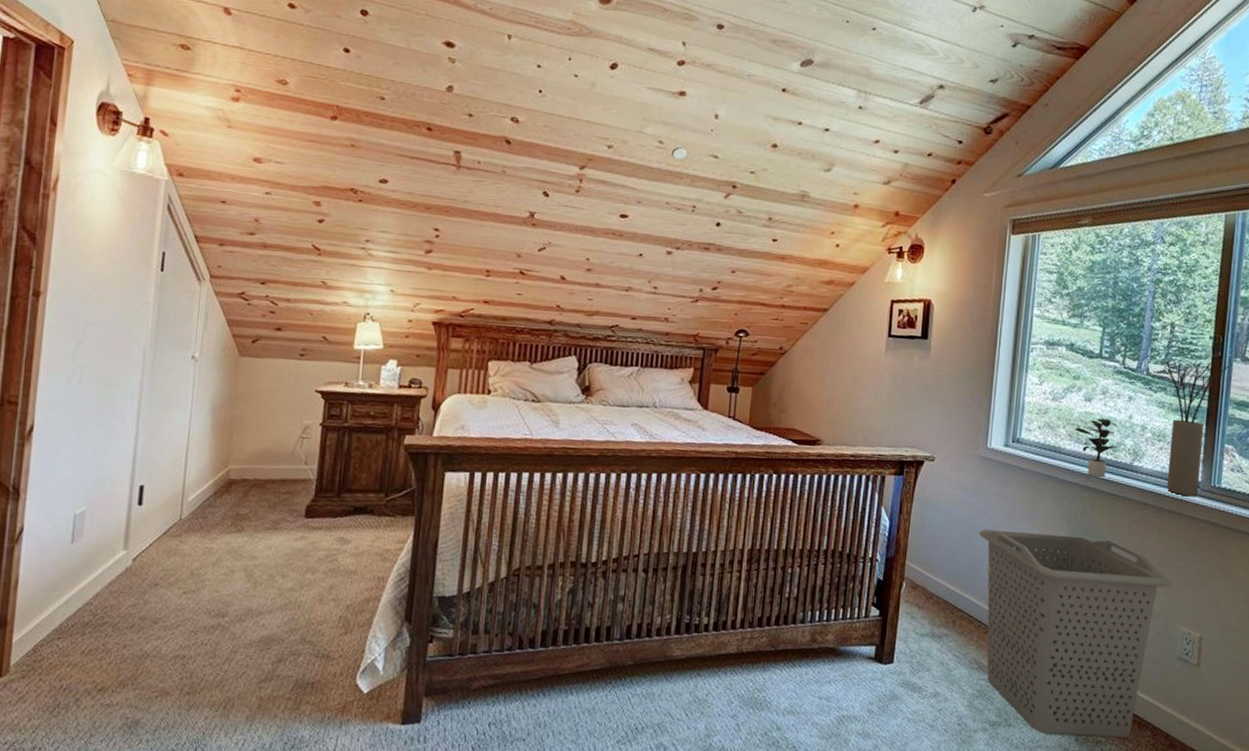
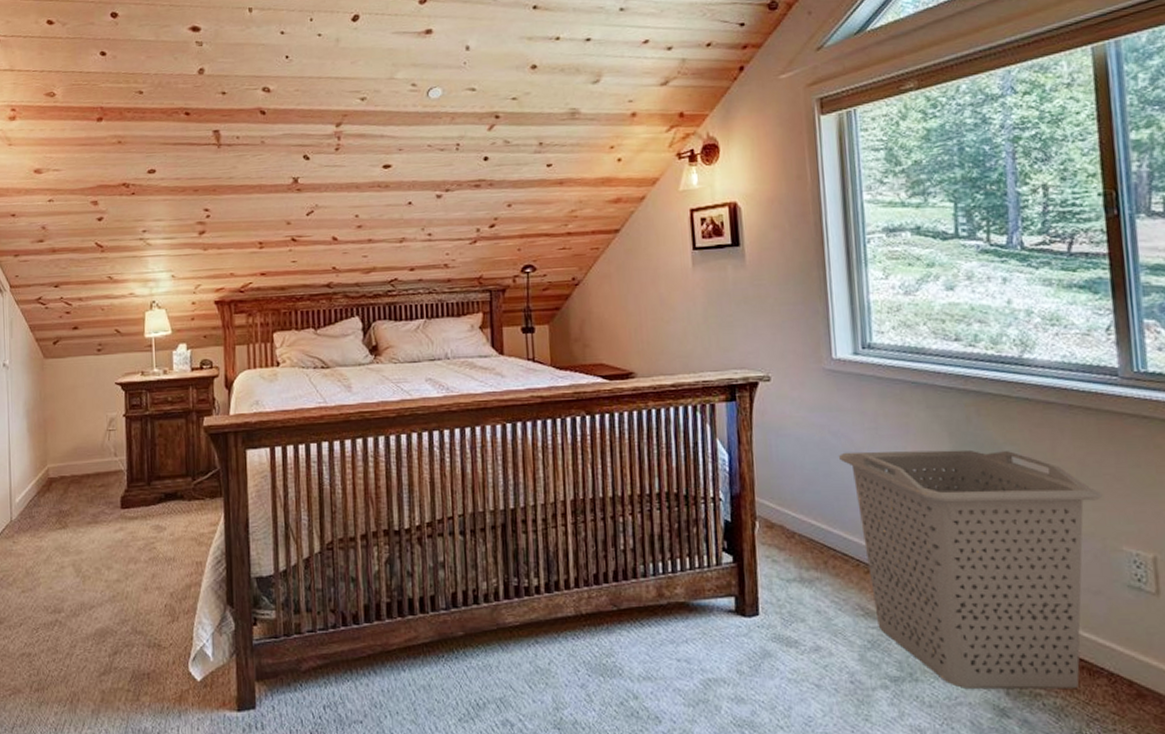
potted plant: present [1074,418,1126,478] -> none [938,307,1010,378]
vase: present [1166,361,1229,497] -> none [1044,223,1131,388]

